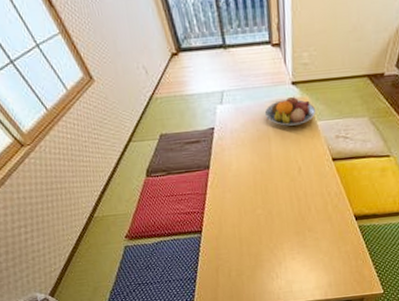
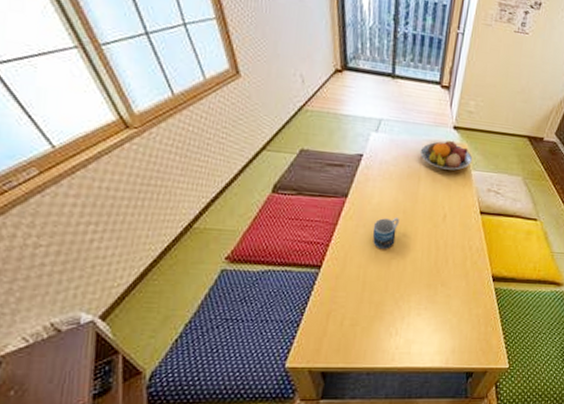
mug: none [237,178,260,208] -> present [372,218,399,249]

